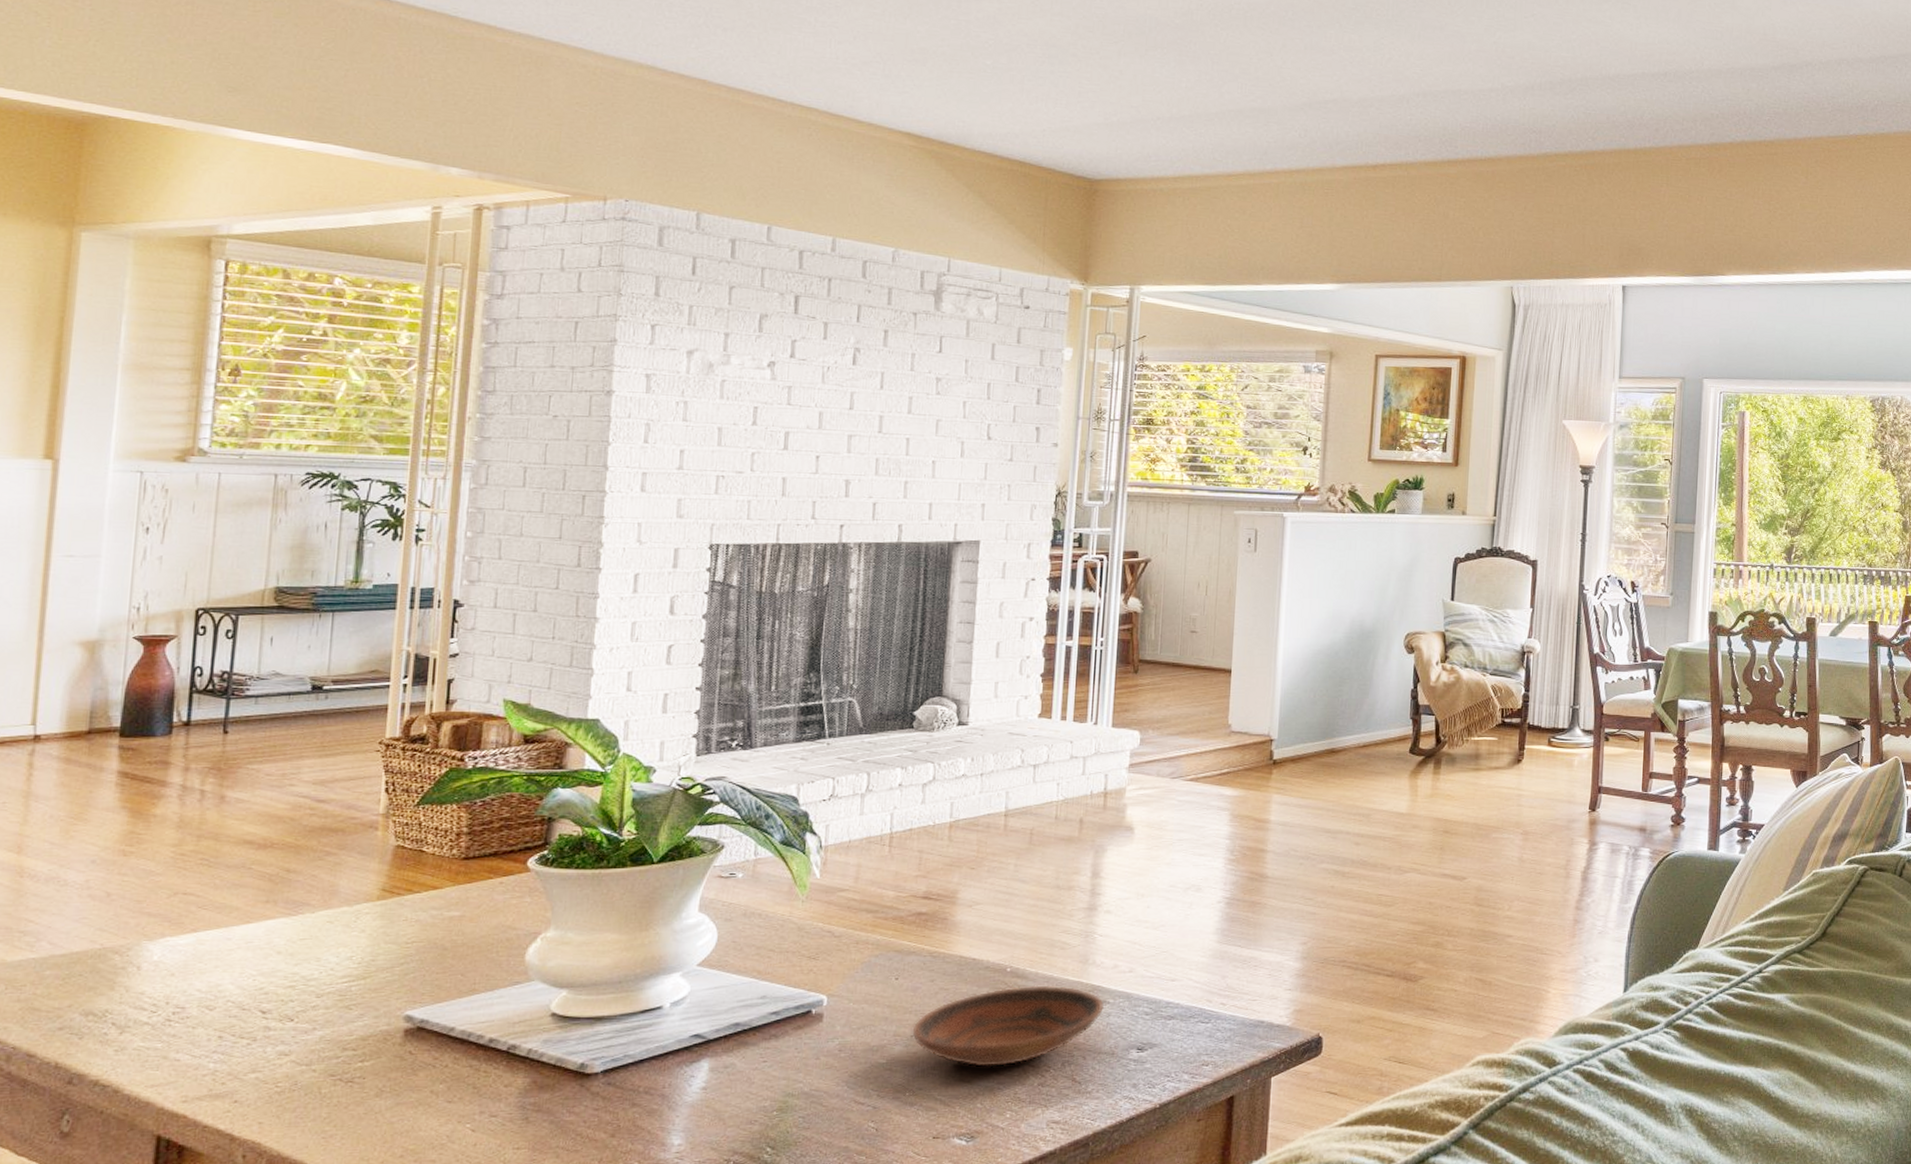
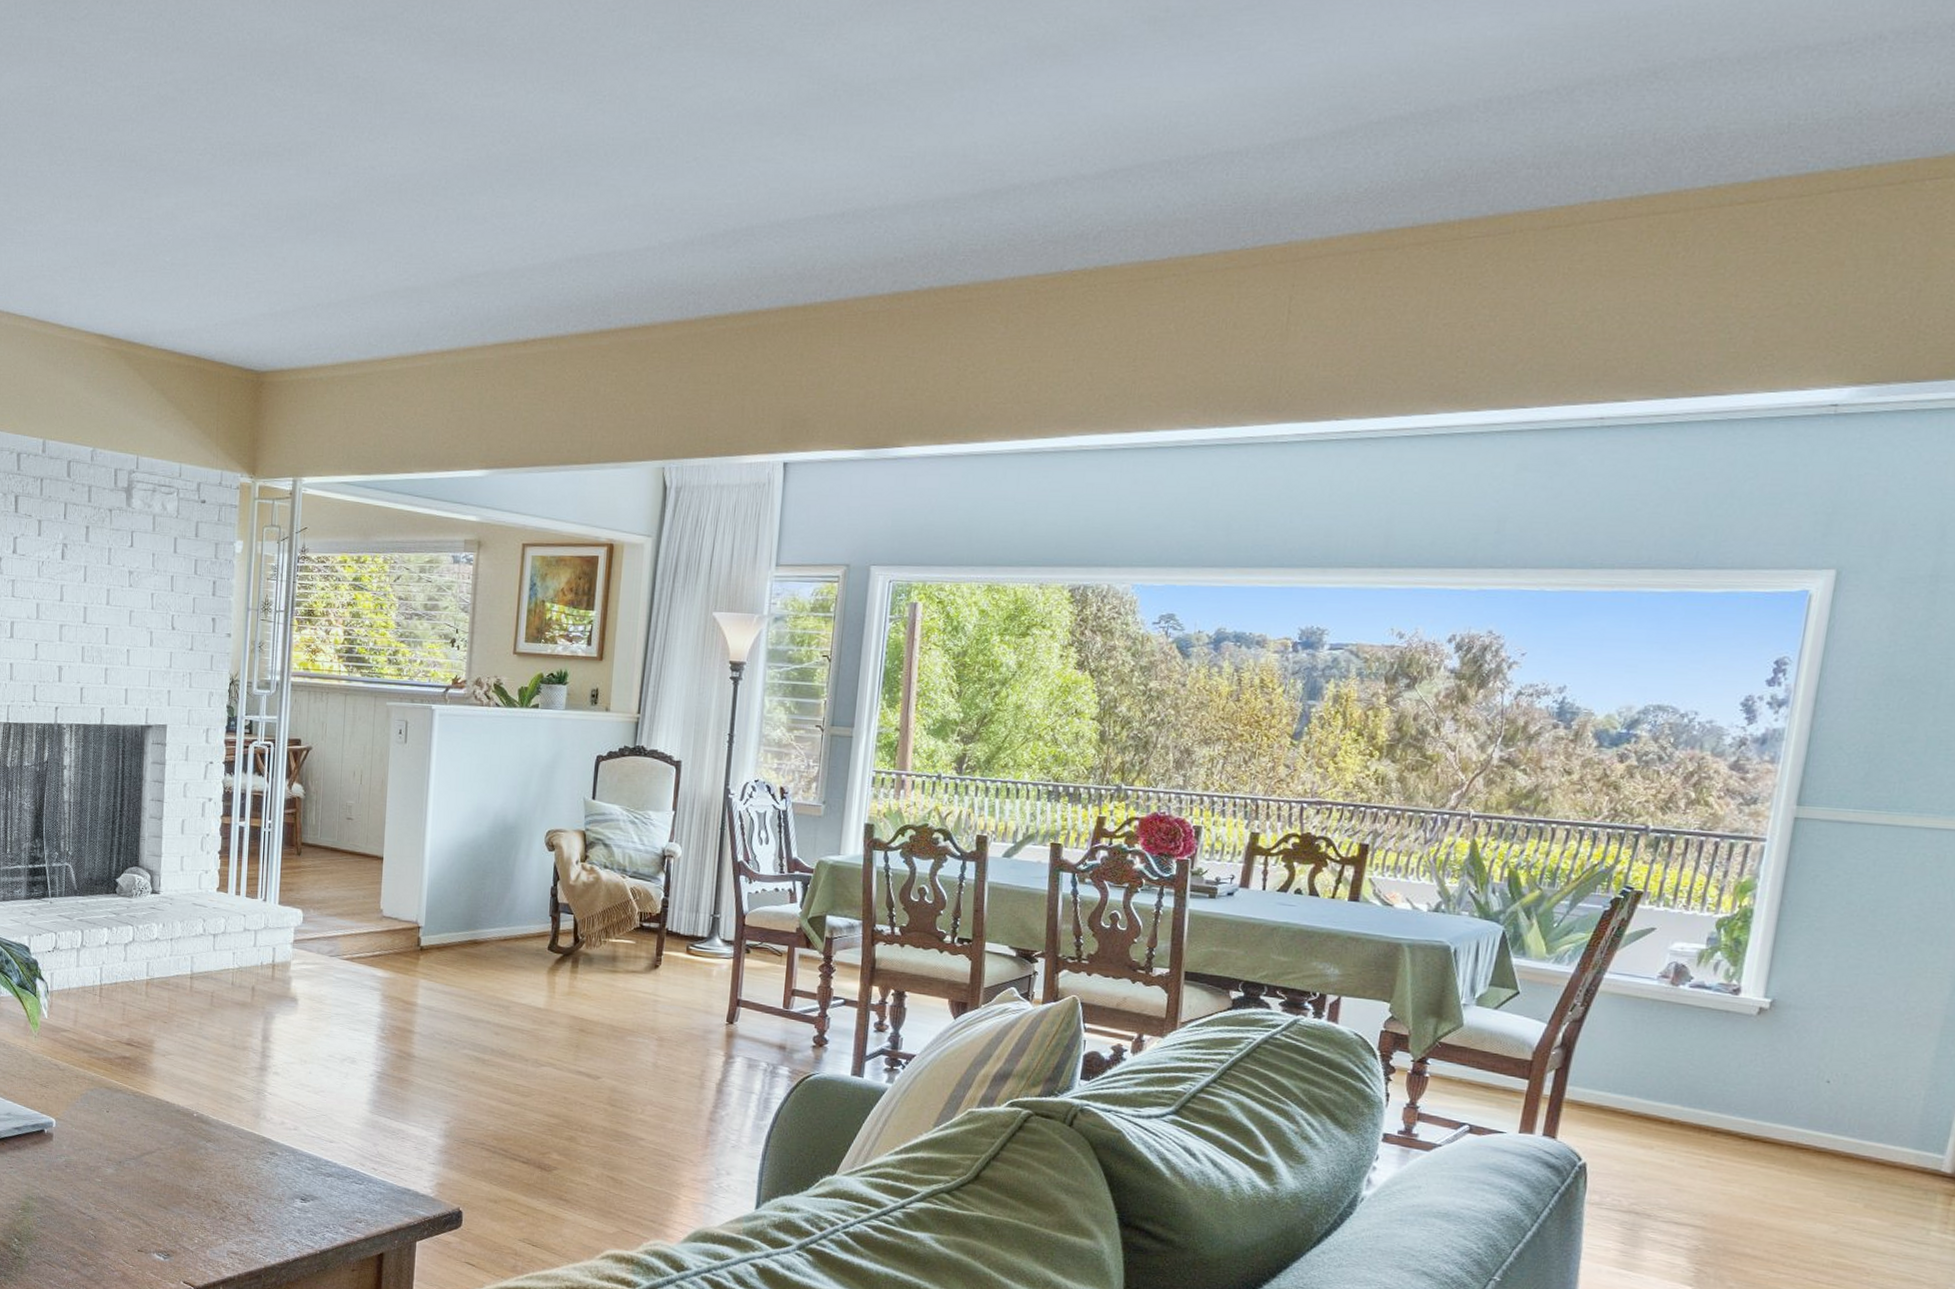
bowl: present [910,985,1105,1068] -> none [119,1130,274,1199]

